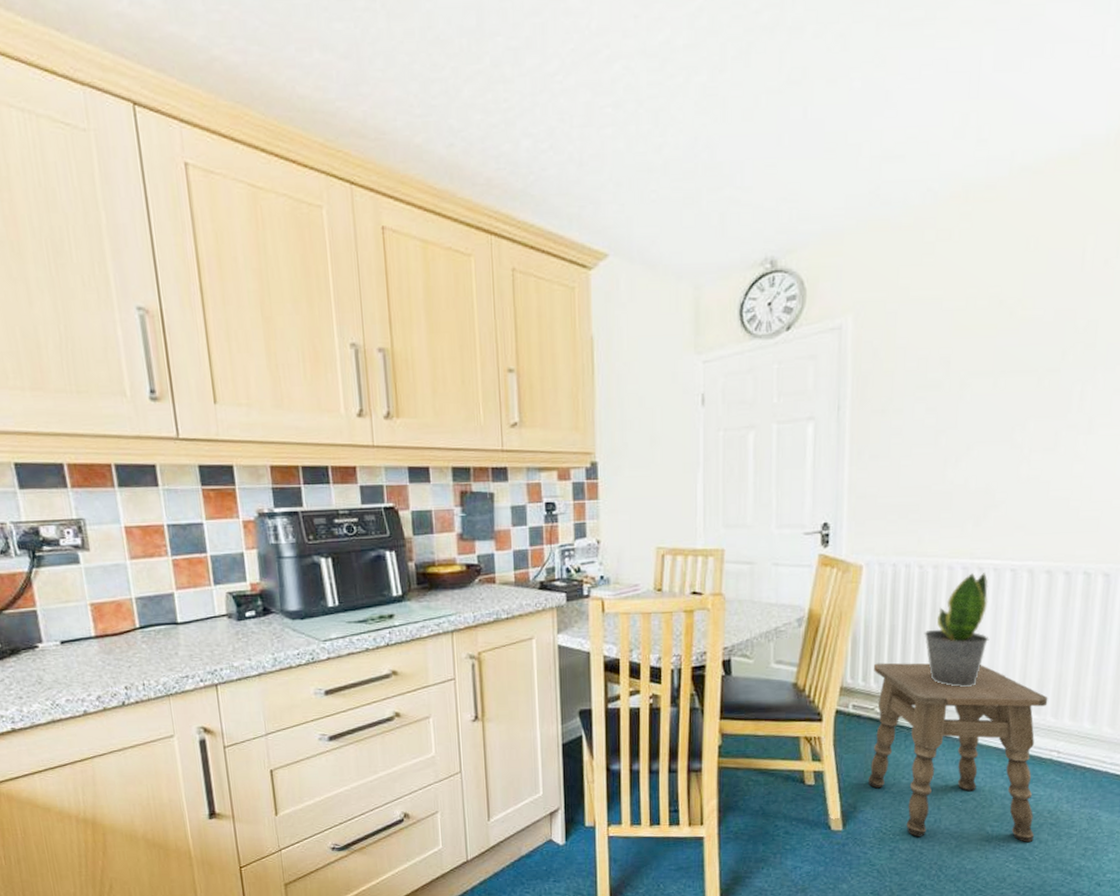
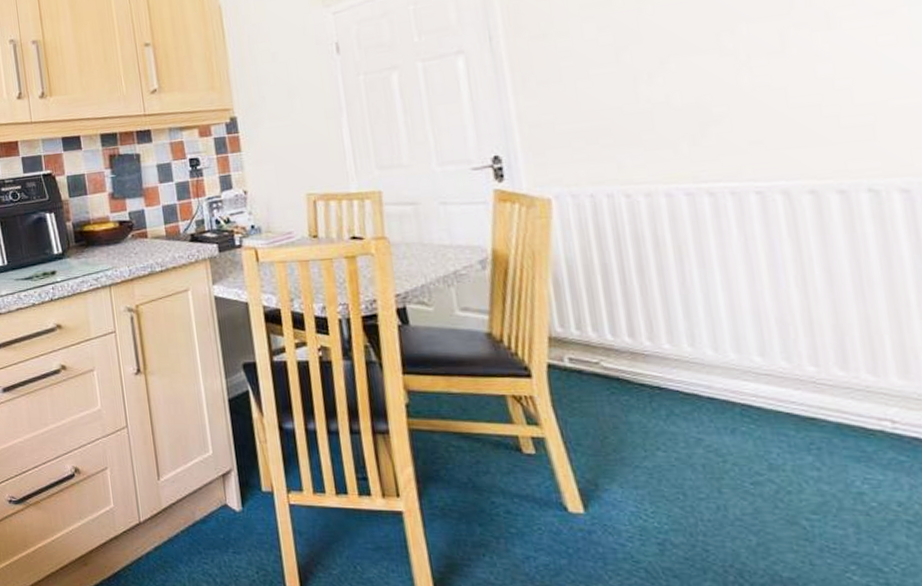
side table: present [868,662,1048,843] -> none [587,307,884,547]
potted plant: present [924,572,990,687] -> none [649,198,745,336]

